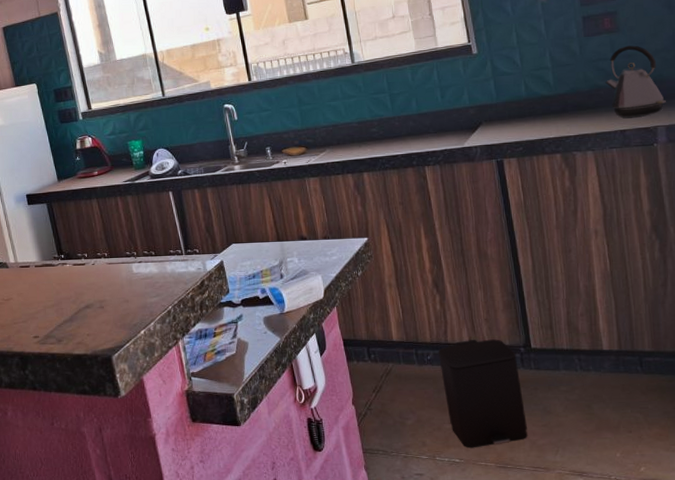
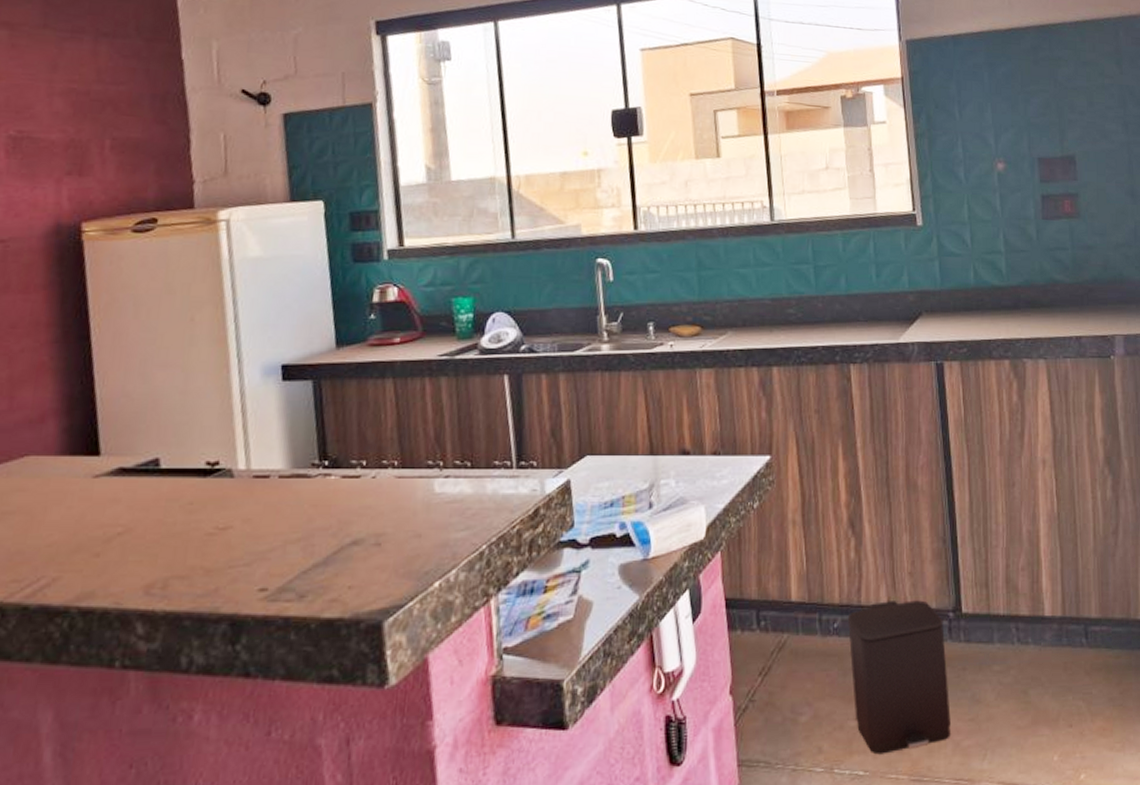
kettle: present [605,45,666,118] -> none [1062,235,1125,322]

